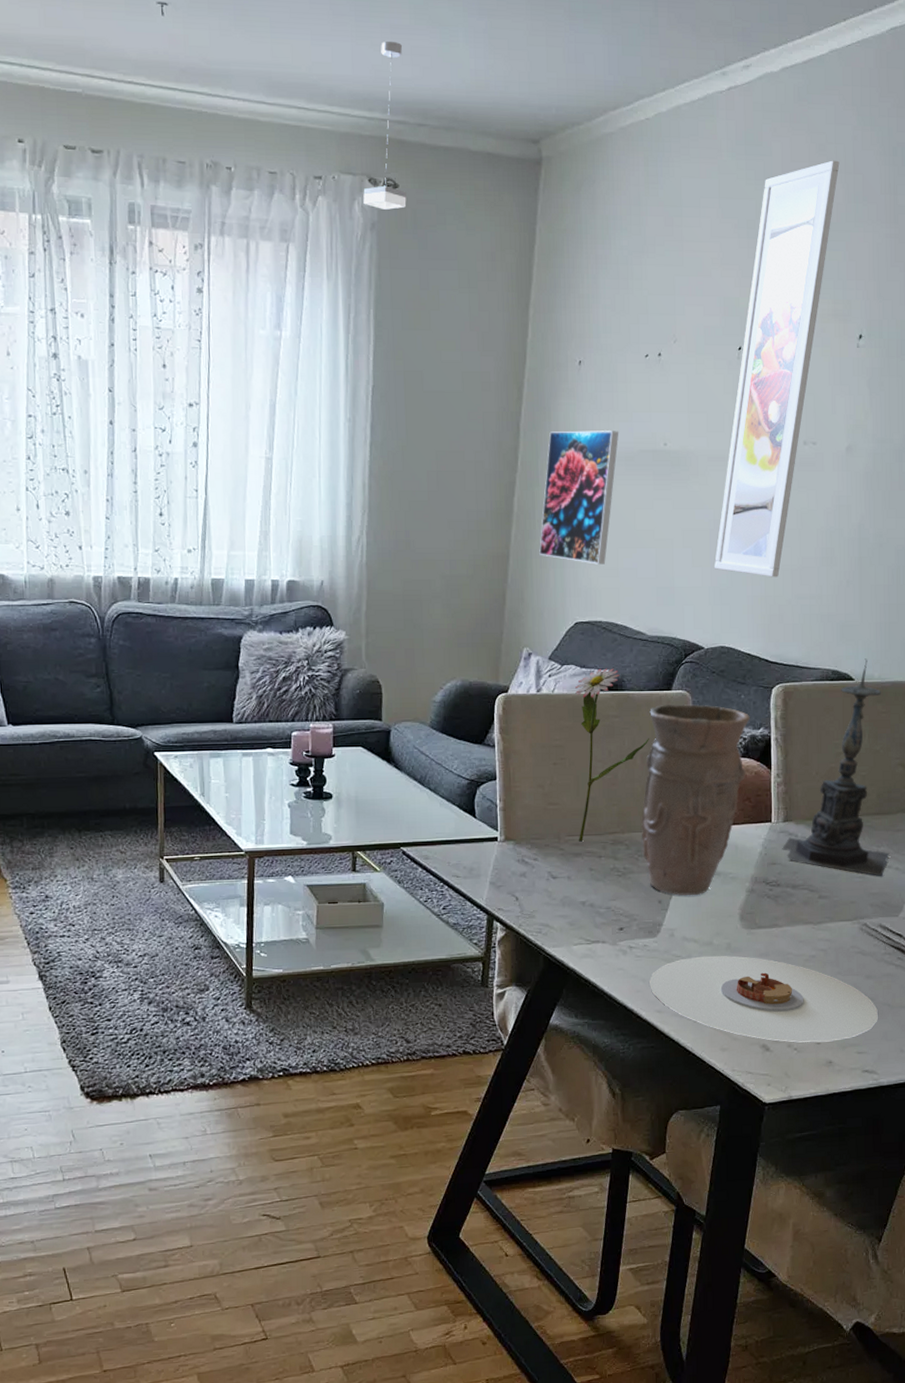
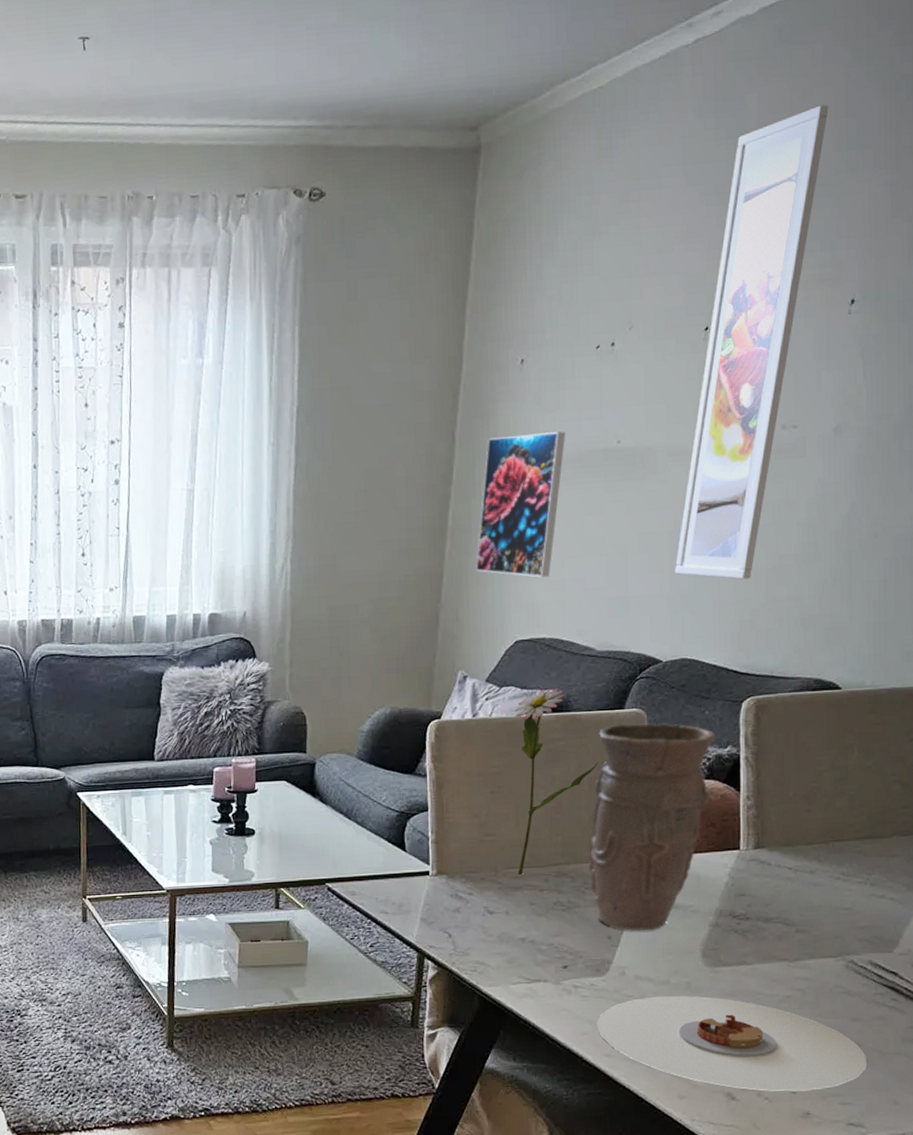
pendant lamp: present [363,41,407,210] -> none [288,42,334,221]
candle holder: present [782,658,890,876] -> none [752,664,883,908]

